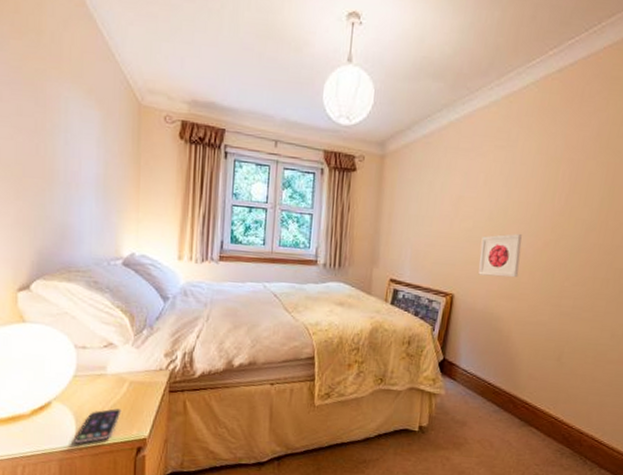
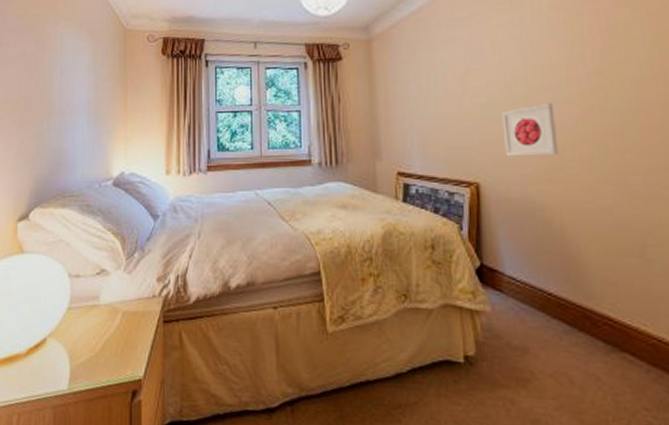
smartphone: present [74,408,122,444] -> none [68,344,115,388]

